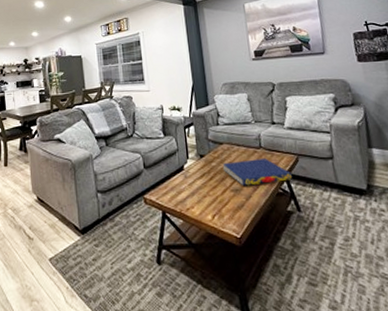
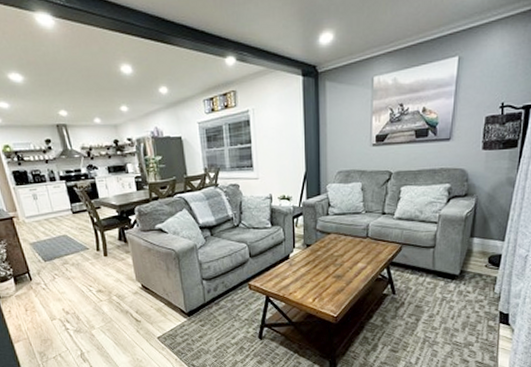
book: present [222,159,293,186] -> none [327,248,394,273]

